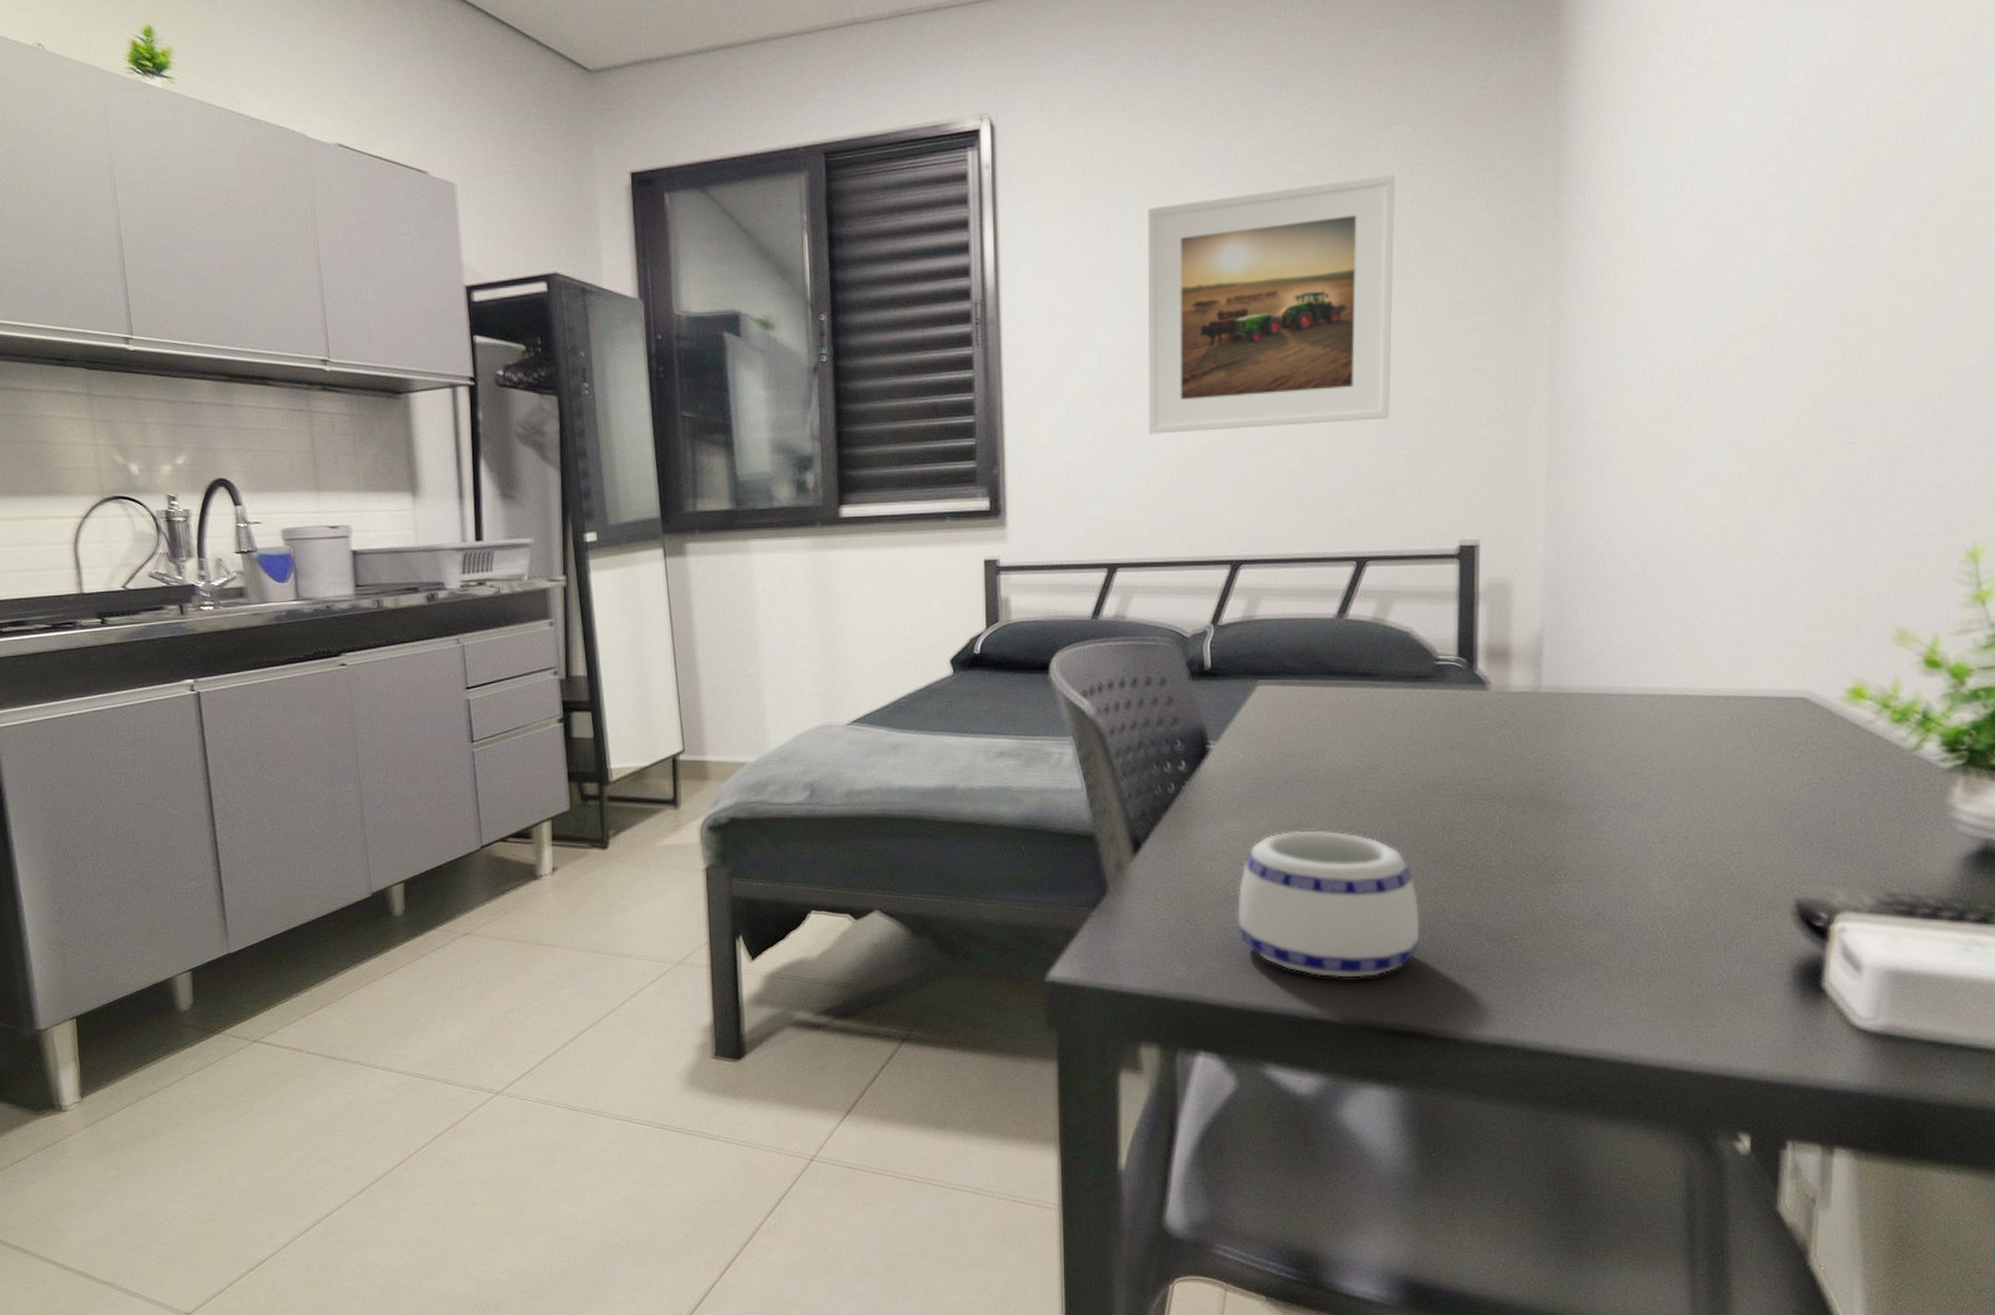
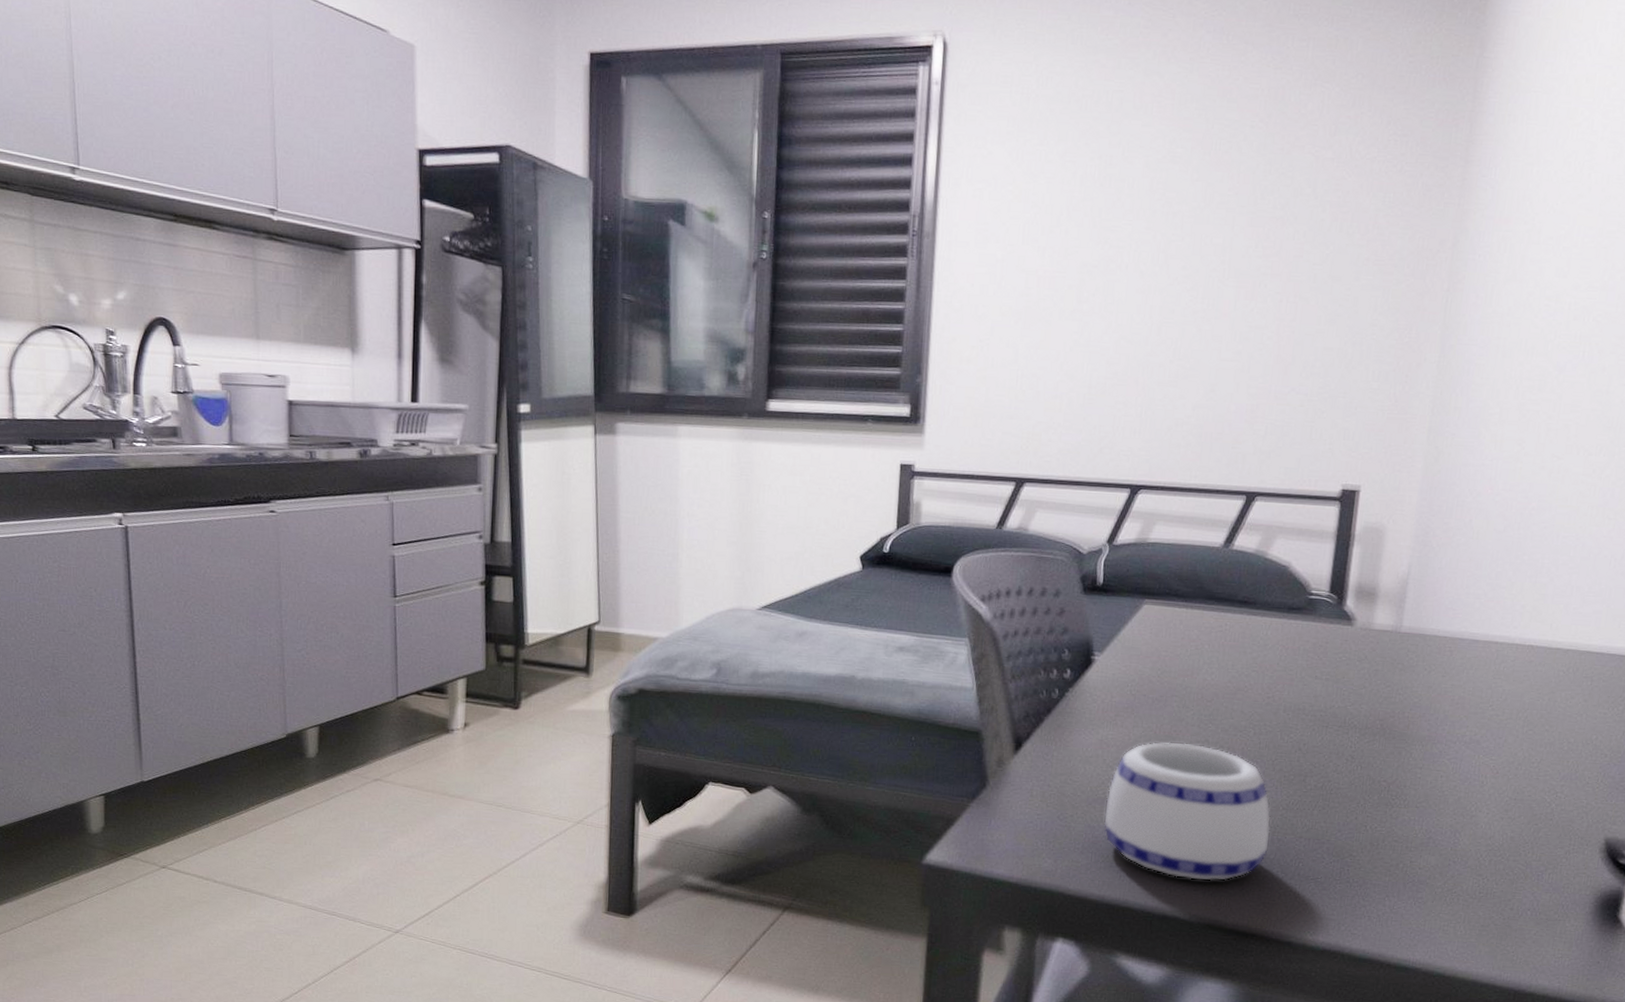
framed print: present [1147,174,1395,434] -> none [1065,130,1320,364]

